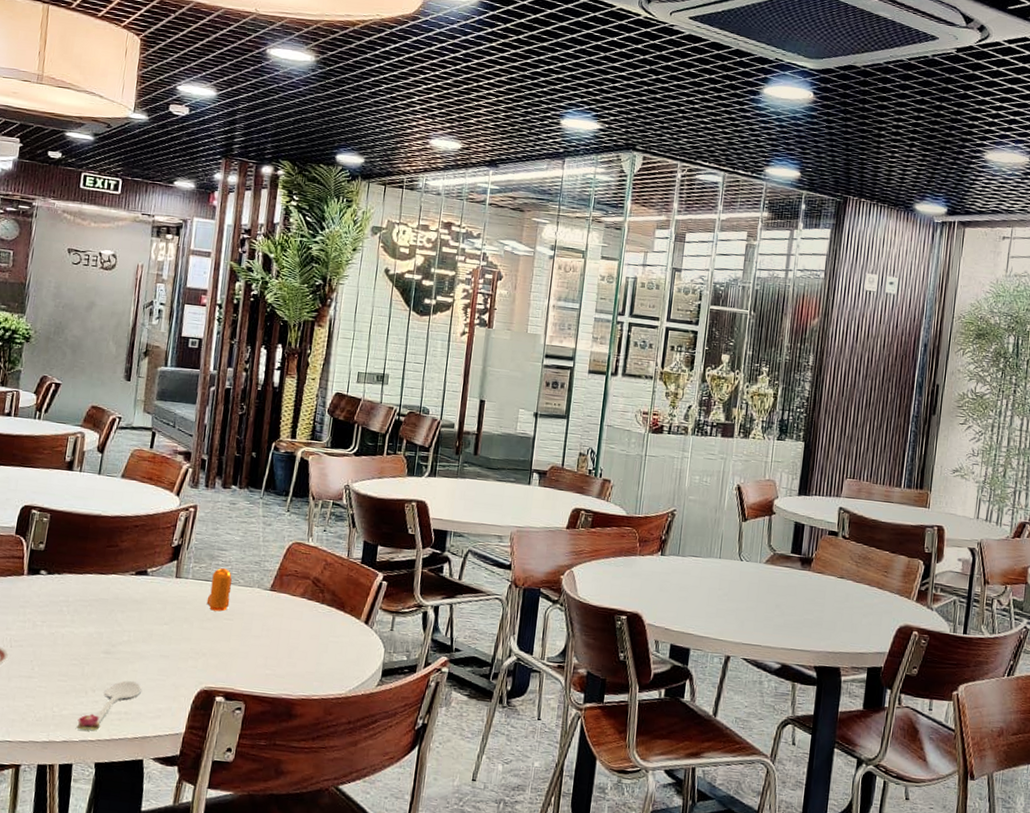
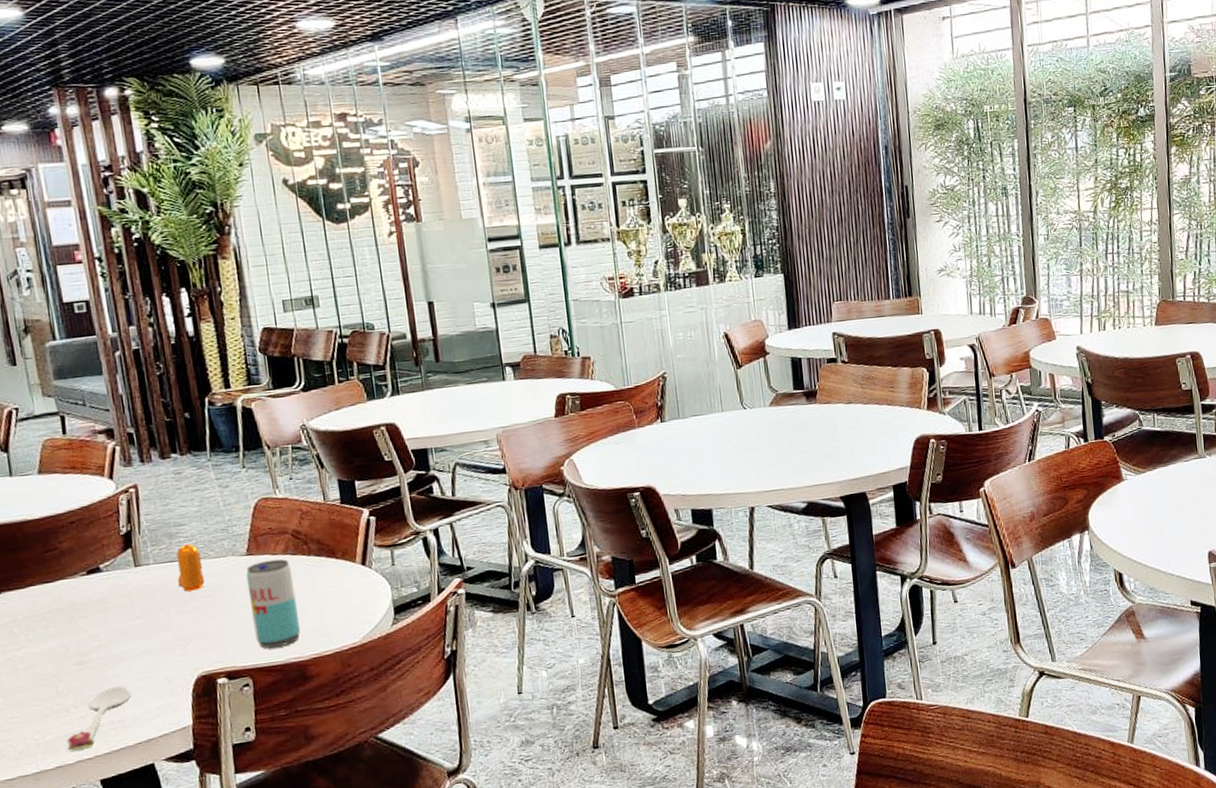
beverage can: none [257,599,305,681] -> present [246,559,300,648]

